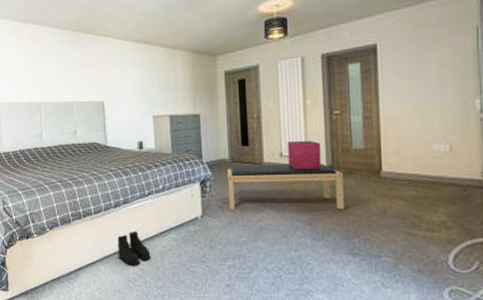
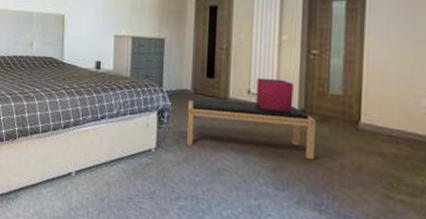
boots: present [117,230,151,266] -> none [62,155,97,193]

